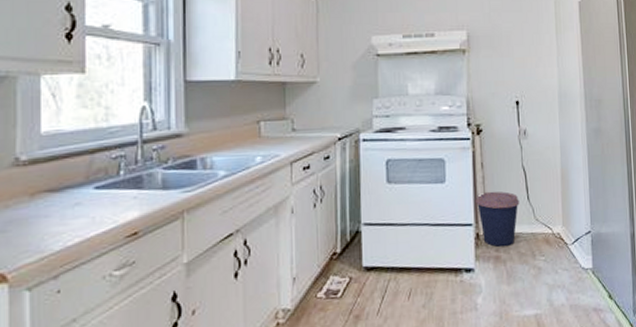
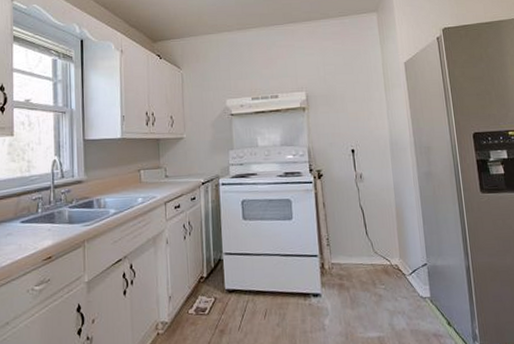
coffee cup: present [476,191,520,247] -> none [319,227,359,276]

